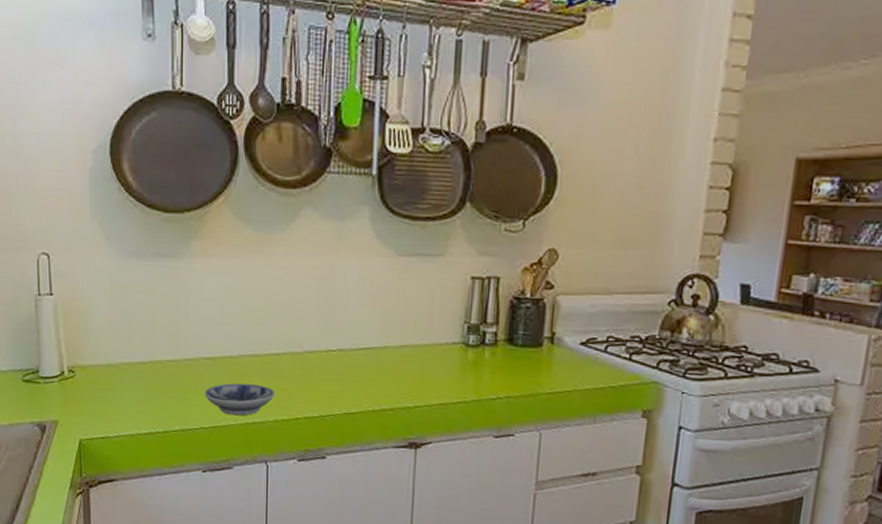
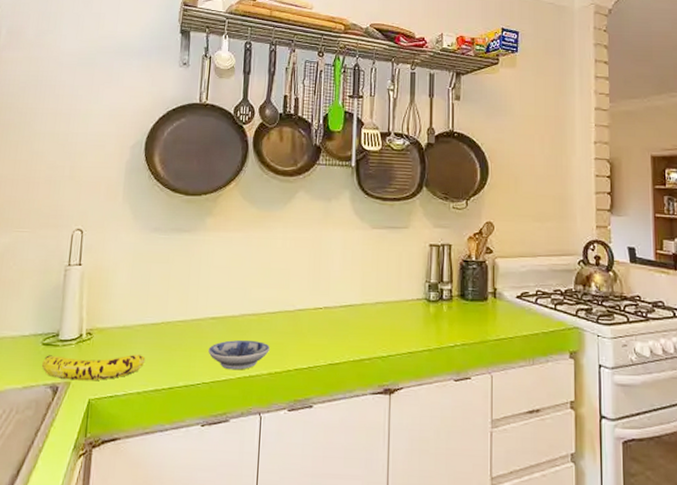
fruit: none [25,392,136,421] -> present [41,353,146,381]

